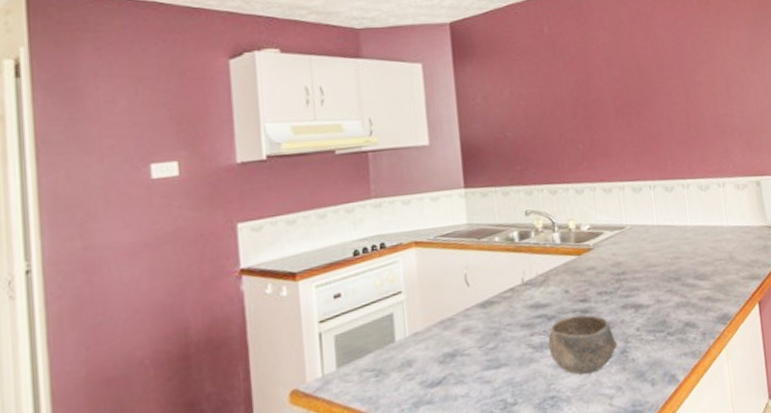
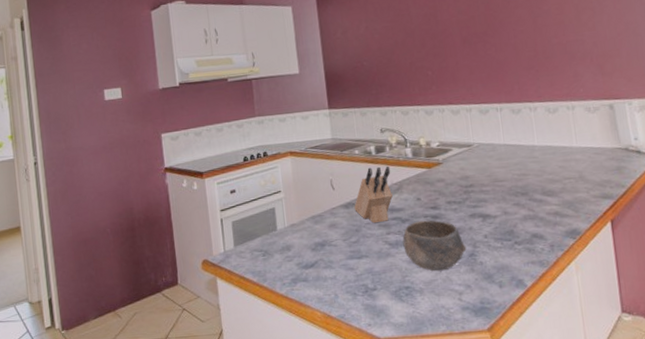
knife block: none [492,254,538,324] -> present [354,165,393,224]

